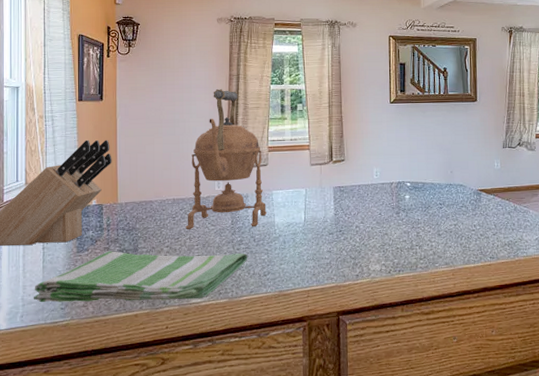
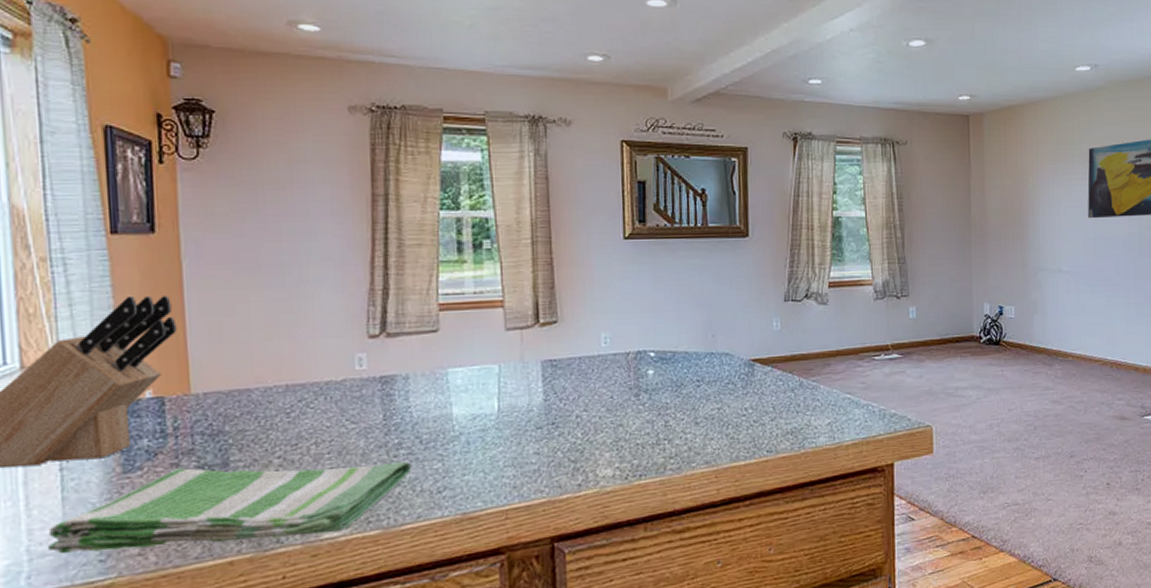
kettle: present [186,89,267,230] -> none [309,216,439,432]

